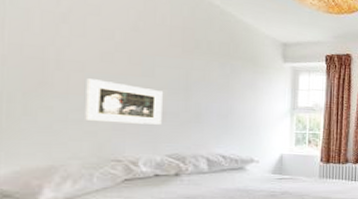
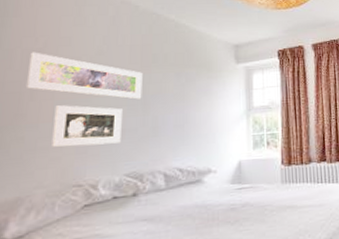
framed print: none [49,15,185,84] -> present [25,52,143,99]

